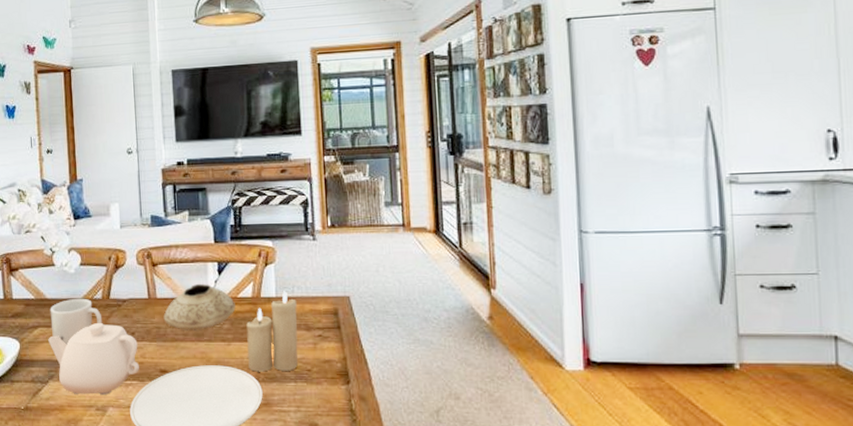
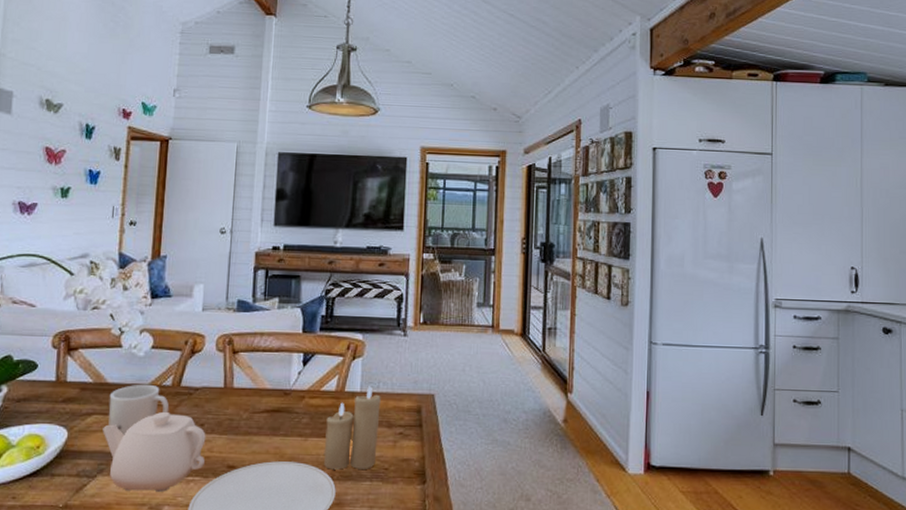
ceramic bowl: present [163,283,236,330] -> none [238,374,317,424]

